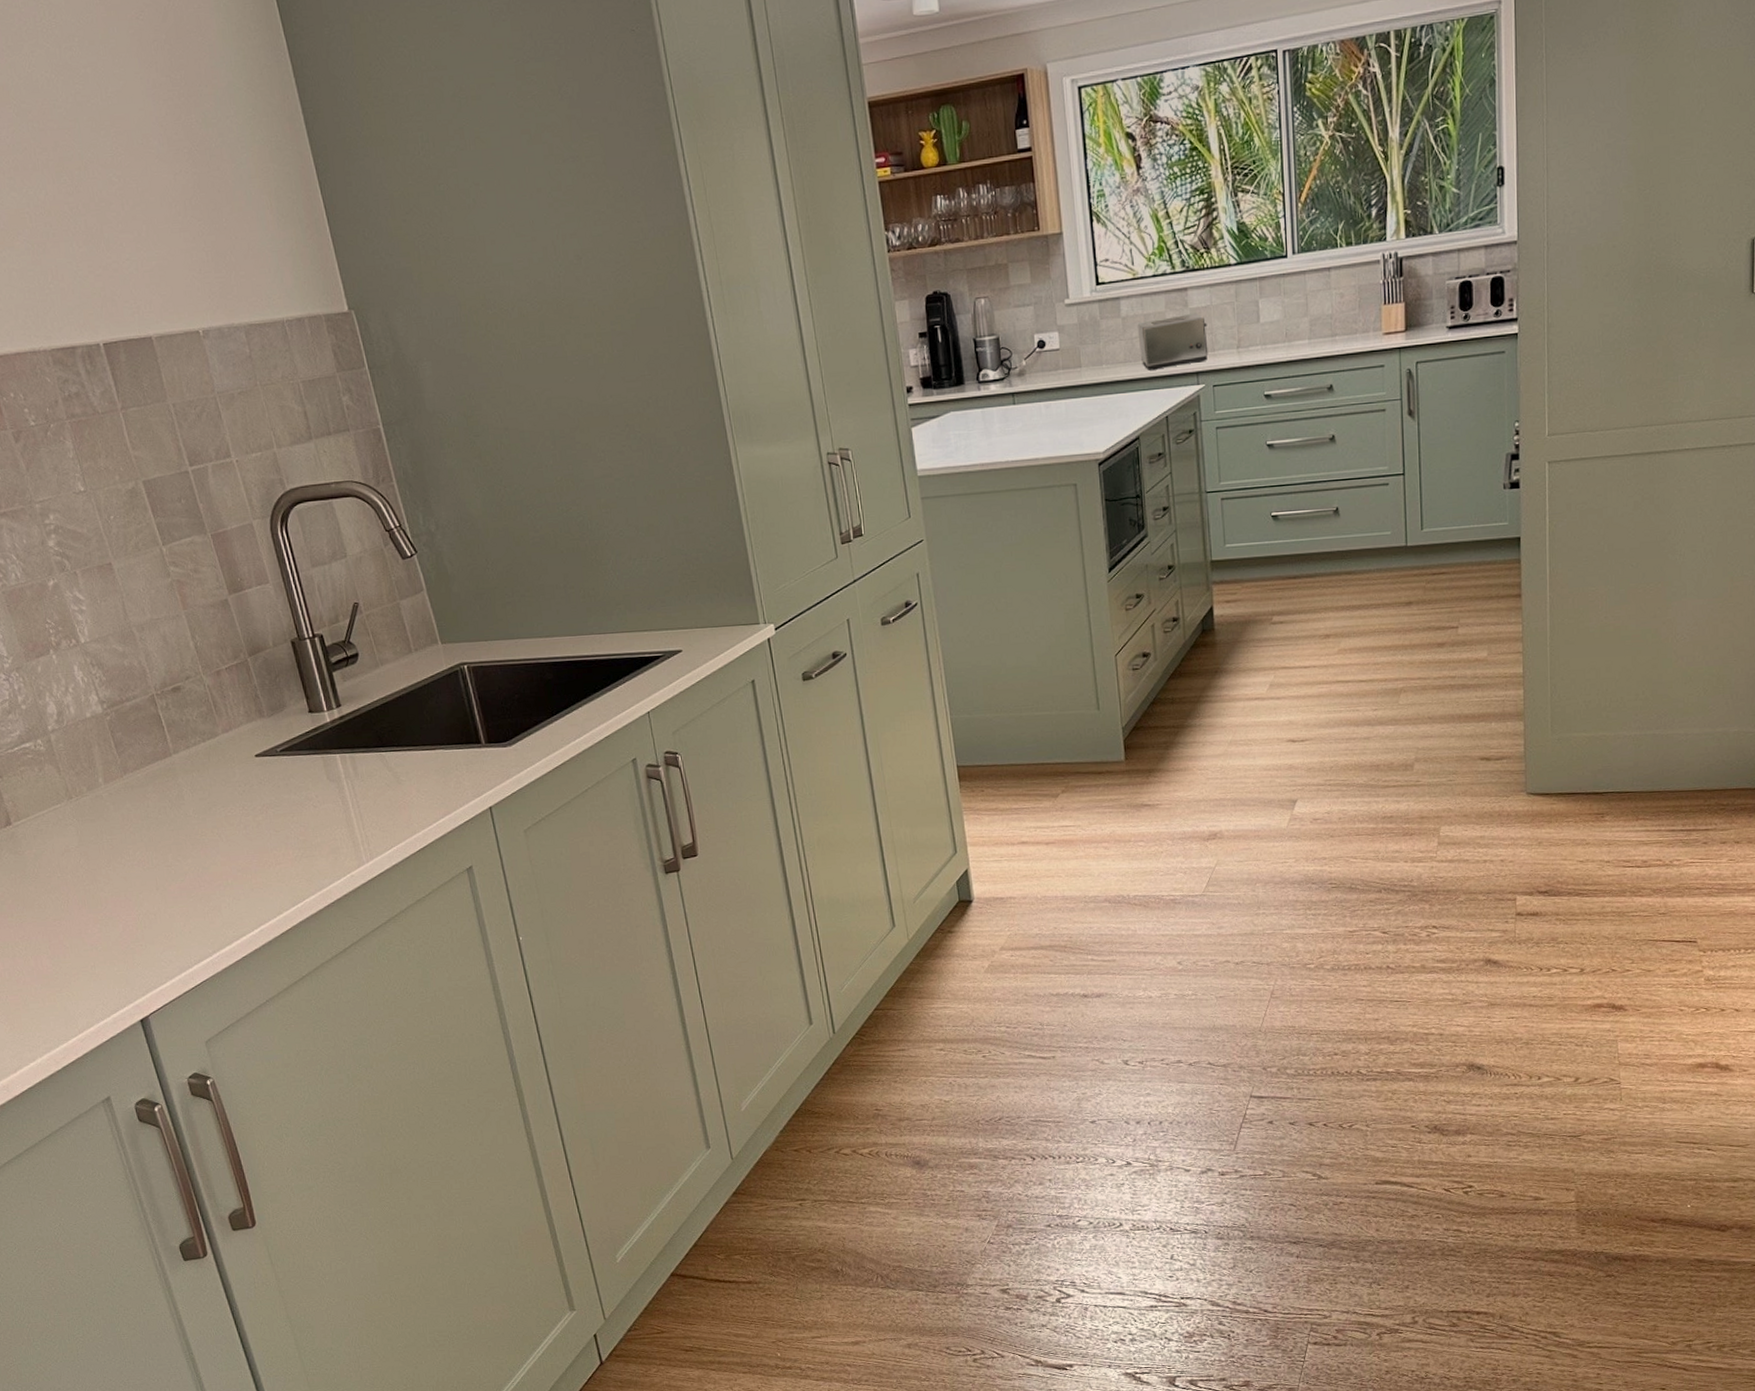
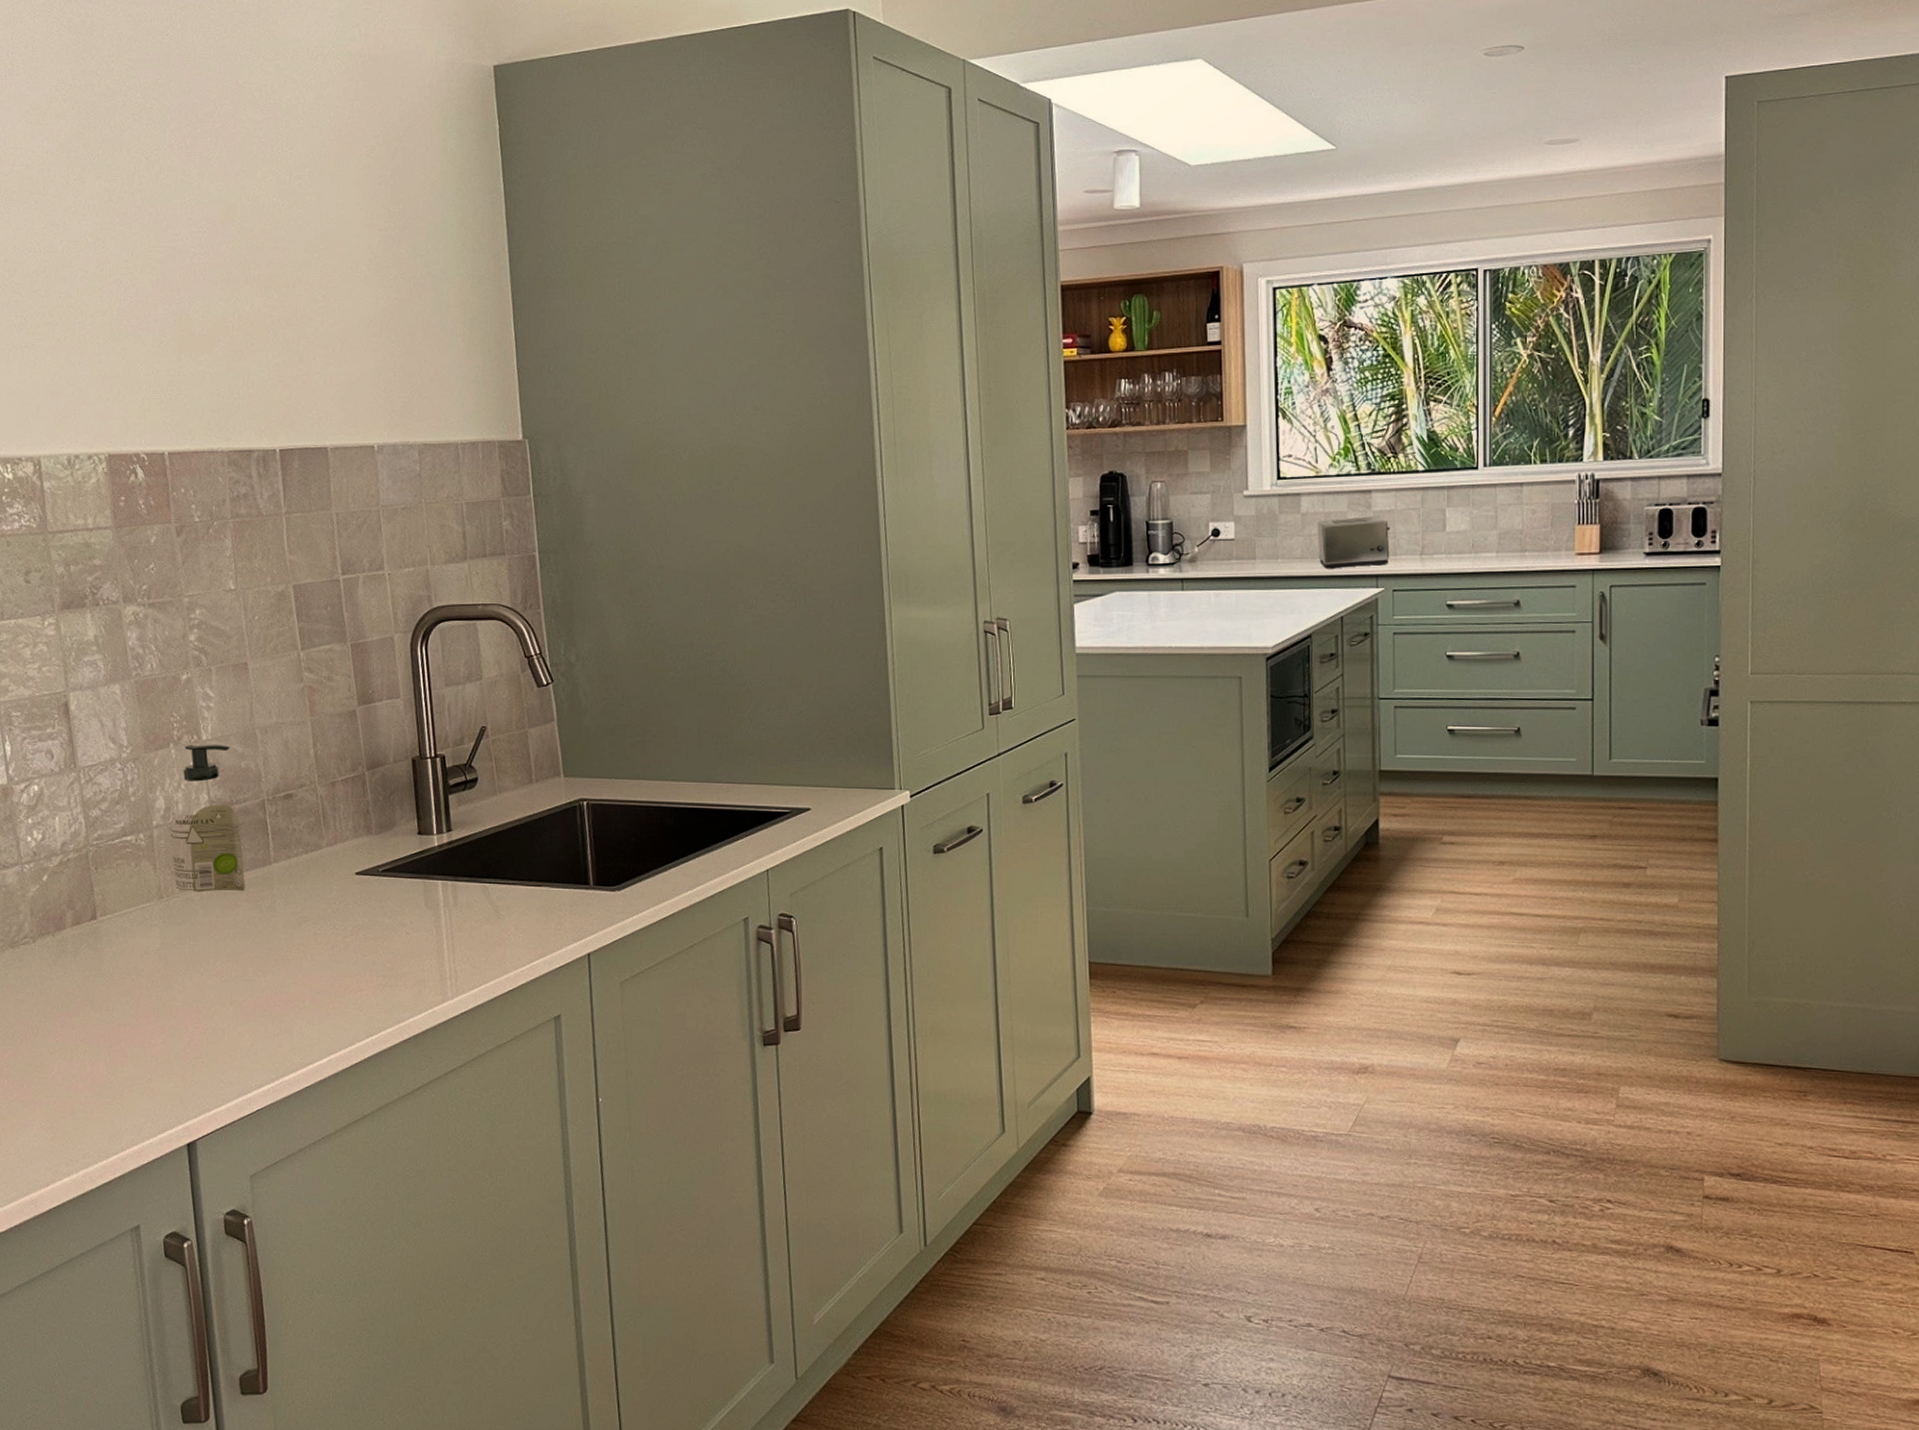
soap dispenser: none [64,645,151,789] -> present [170,744,245,892]

